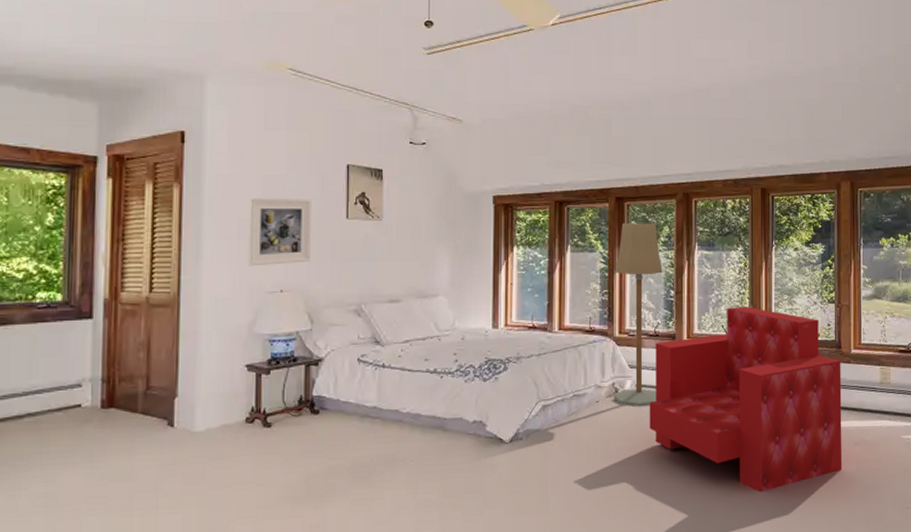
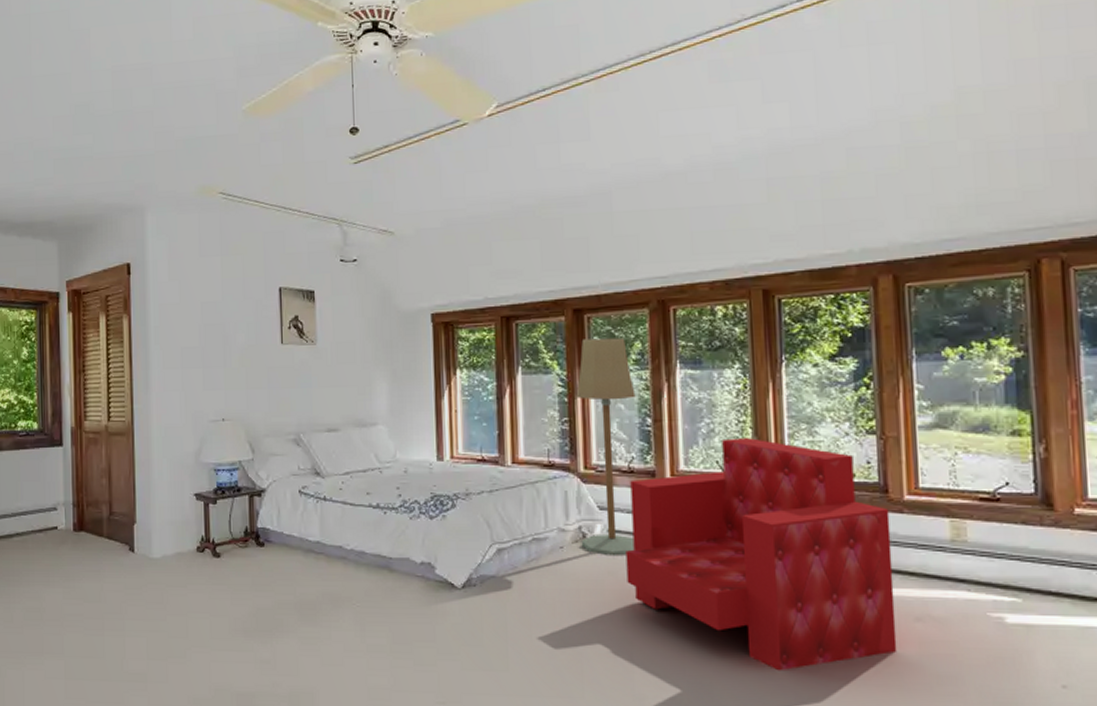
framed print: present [247,198,311,267] -> none [189,324,249,395]

